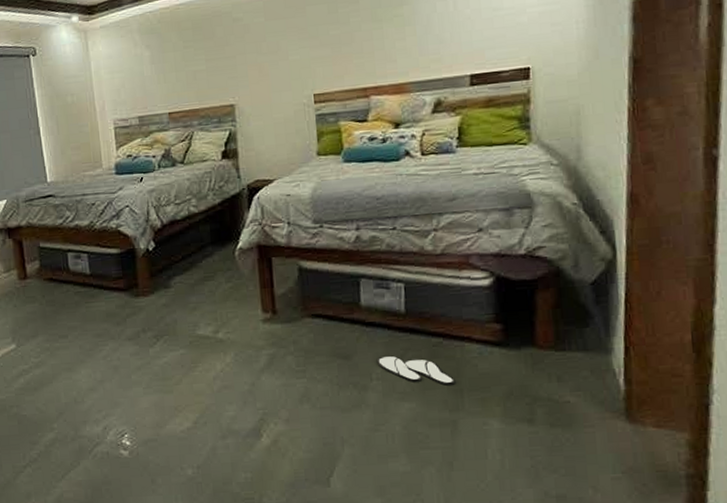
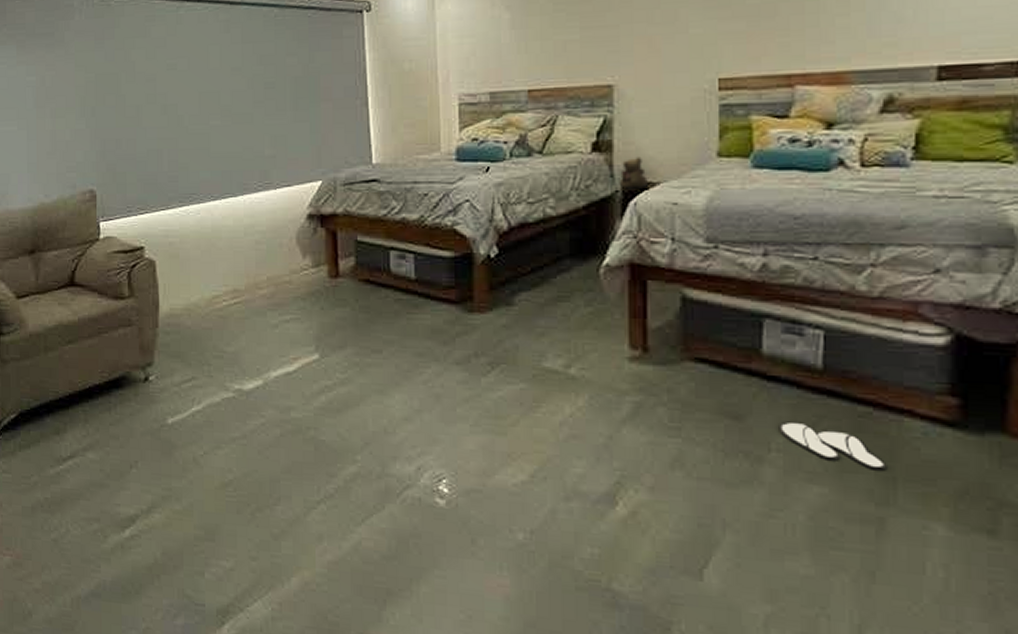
teddy bear: none [244,160,267,187] -> present [619,157,648,190]

